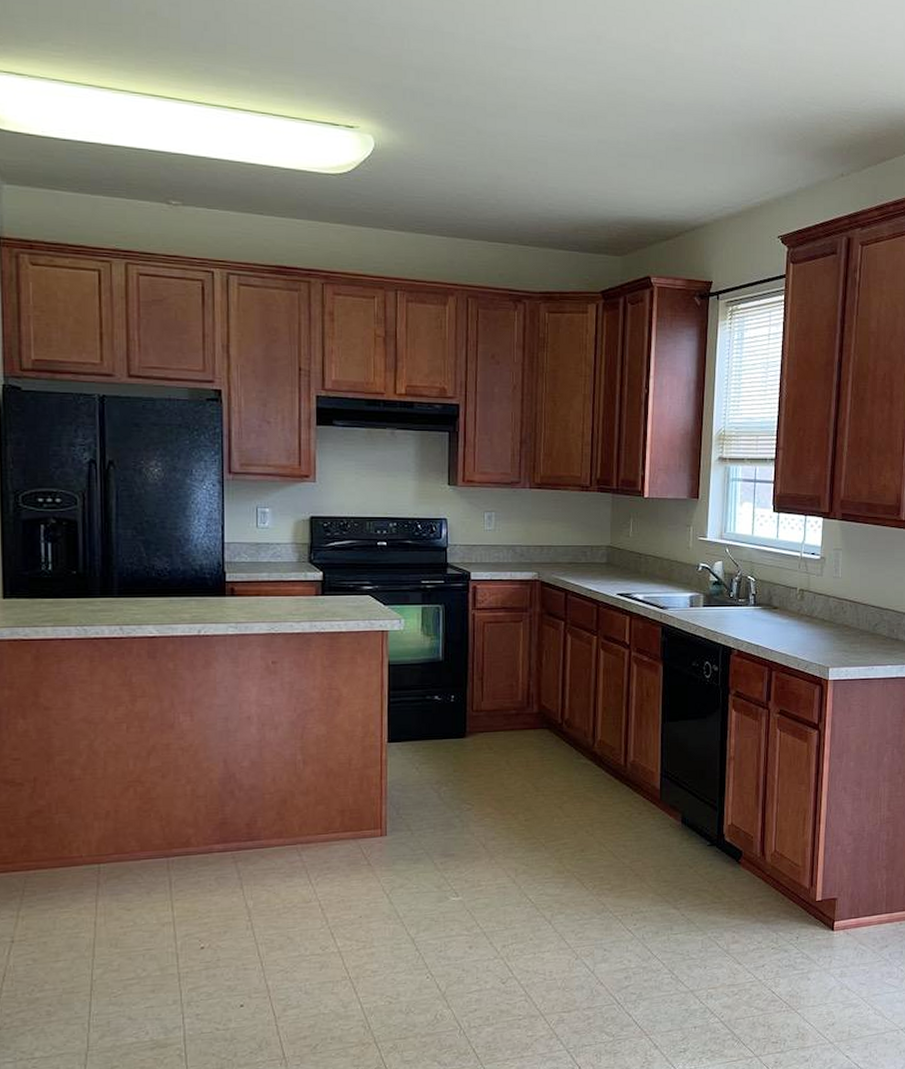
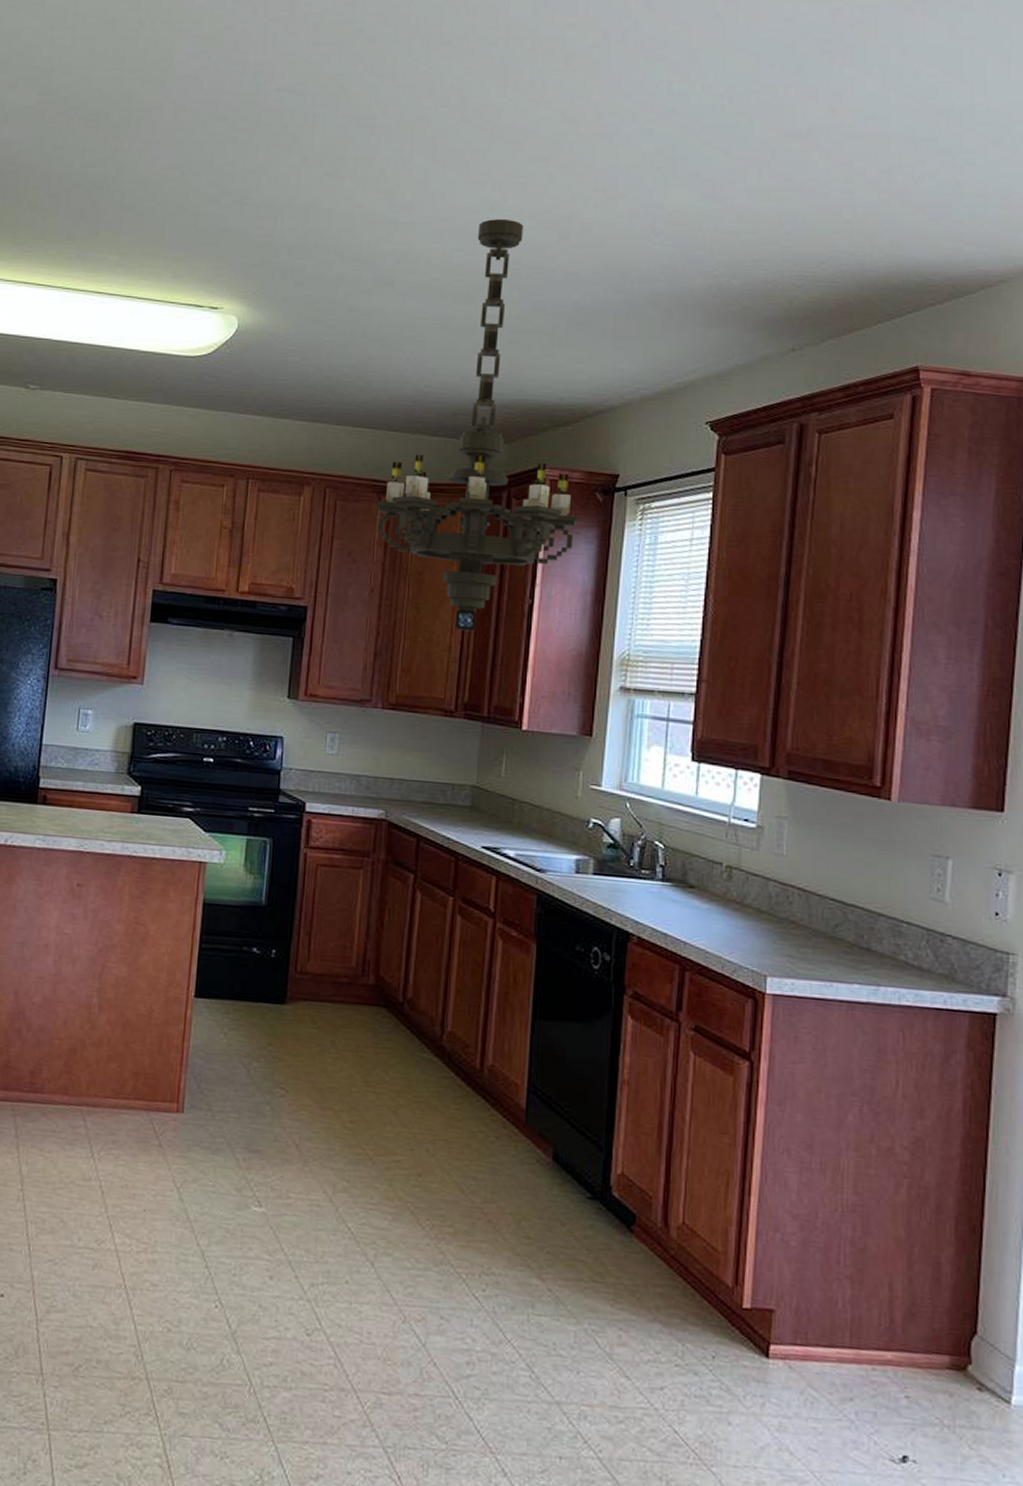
chandelier: none [513,50,682,419] -> present [376,219,579,632]

